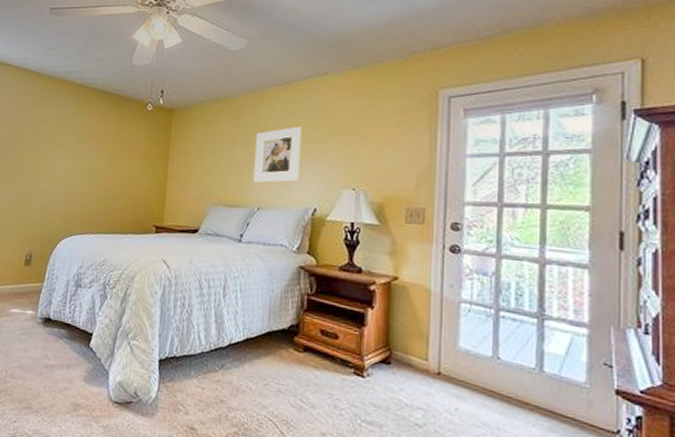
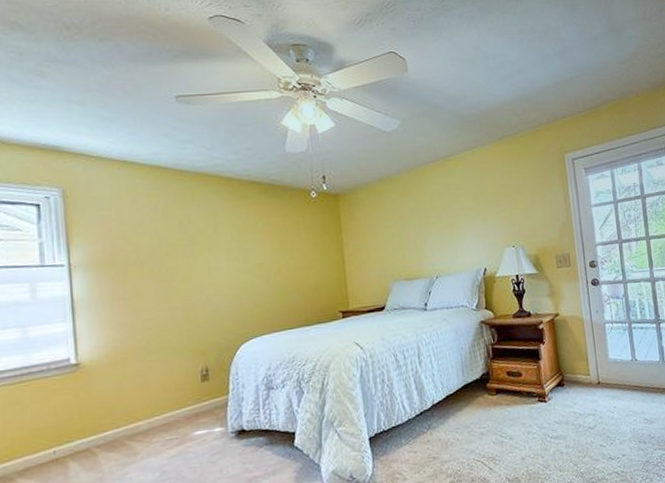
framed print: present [253,126,302,183] -> none [423,196,467,253]

